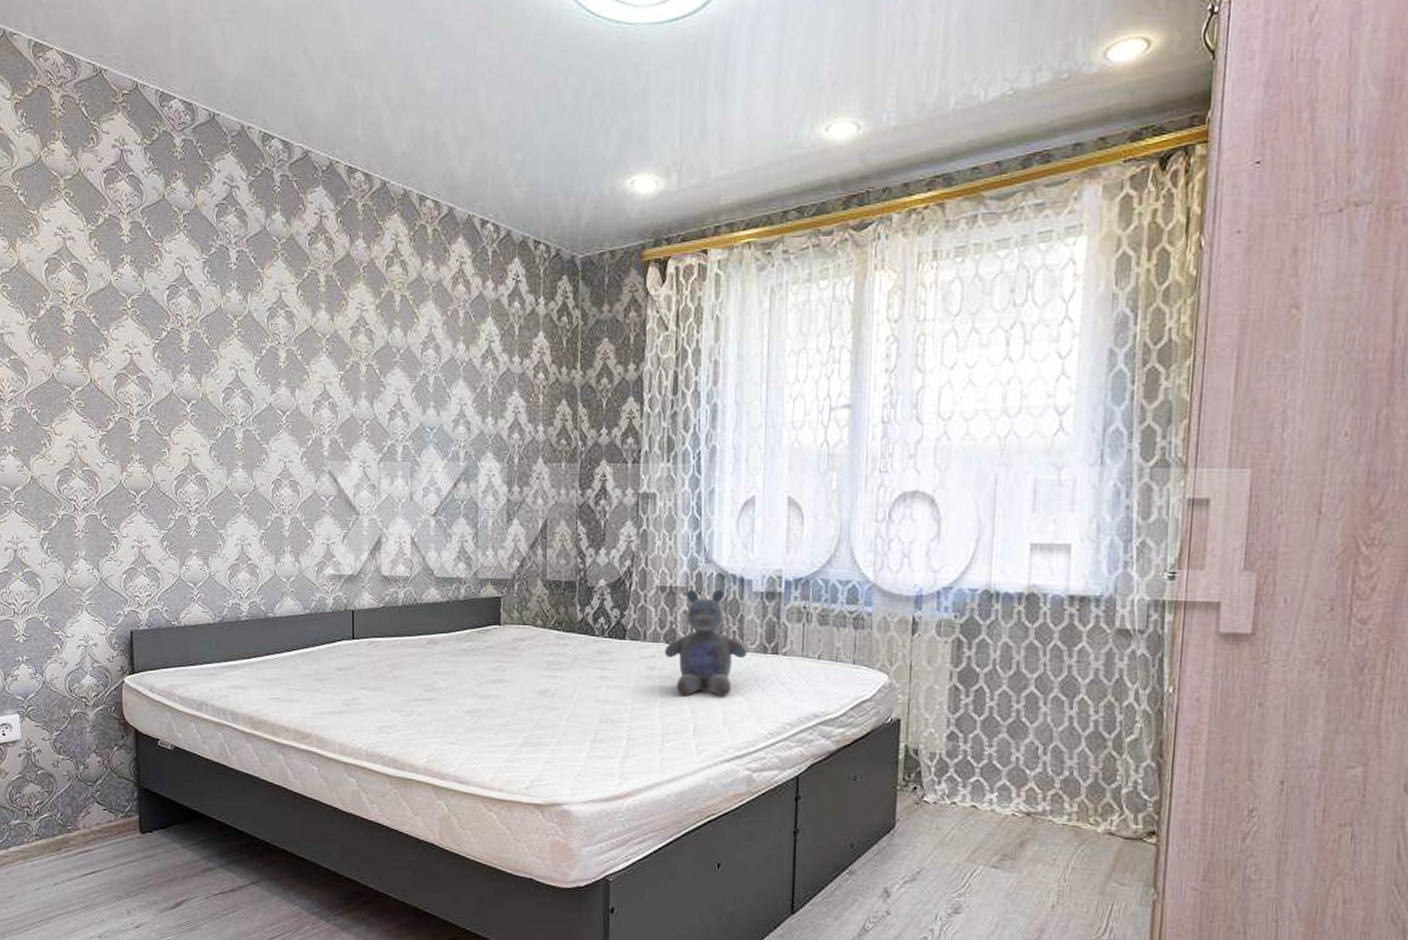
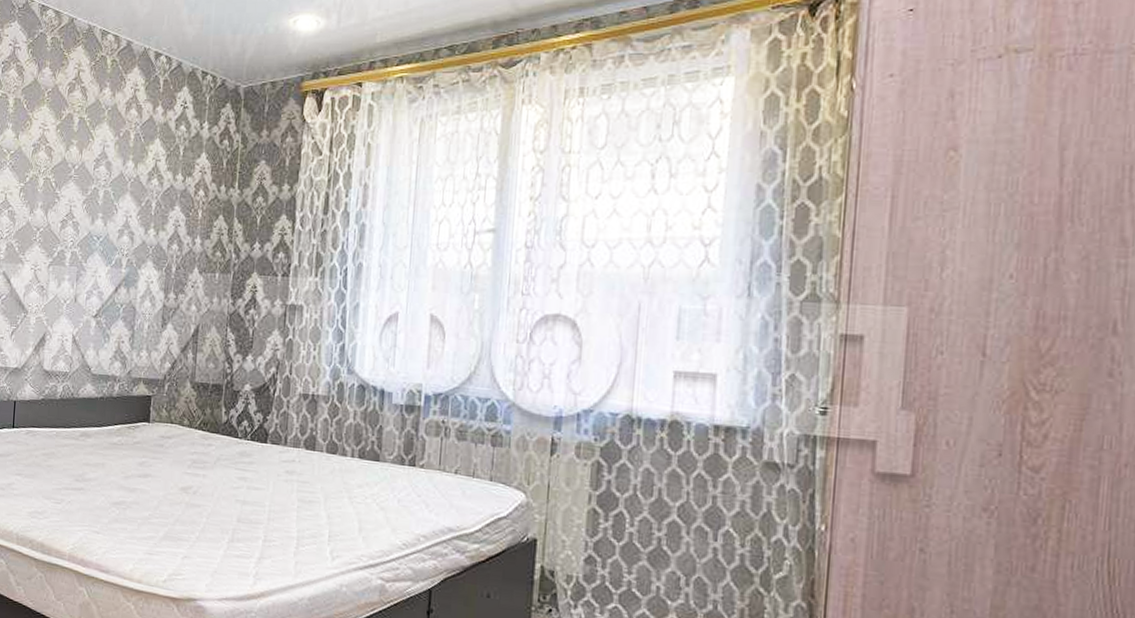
stuffed bear: present [664,589,747,697] -> none [303,398,385,505]

